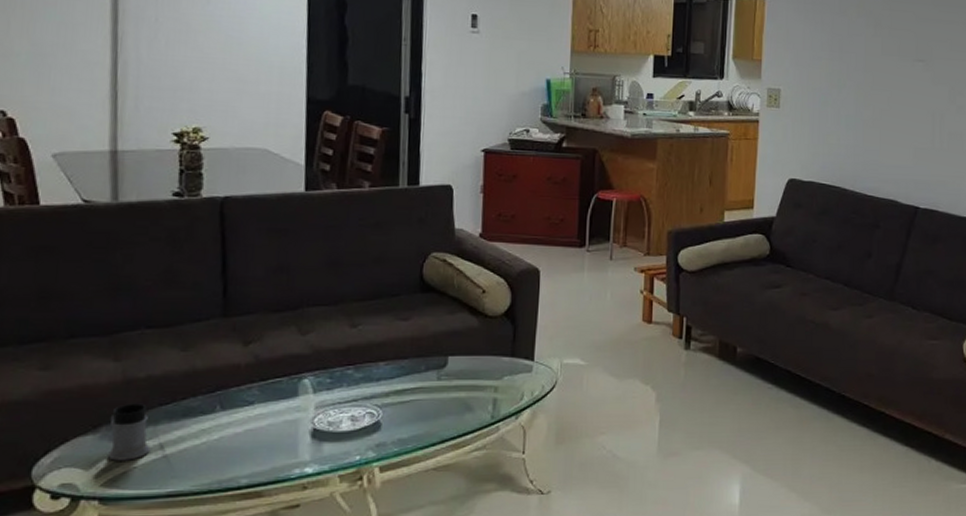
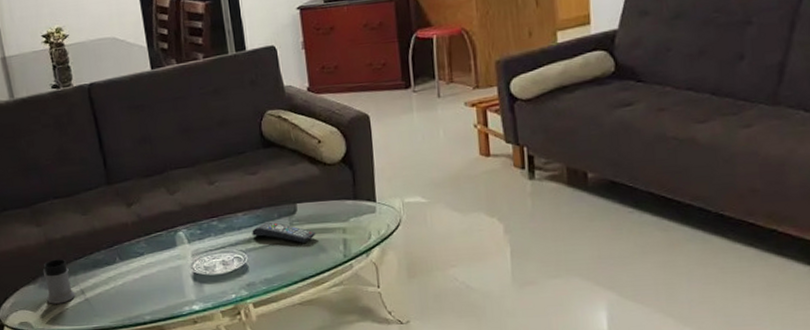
remote control: none [392,374,465,400] -> present [252,221,316,243]

